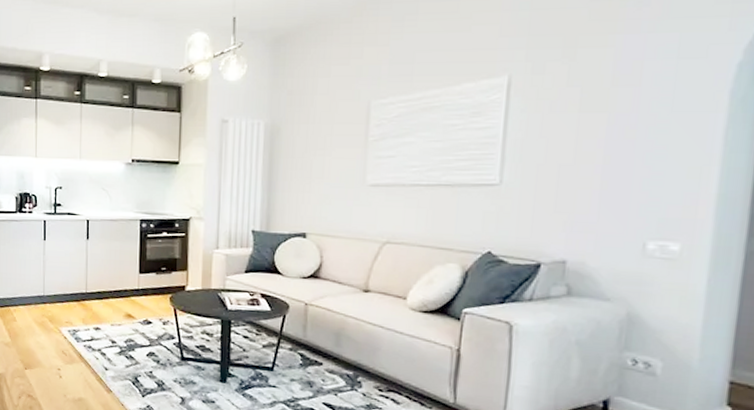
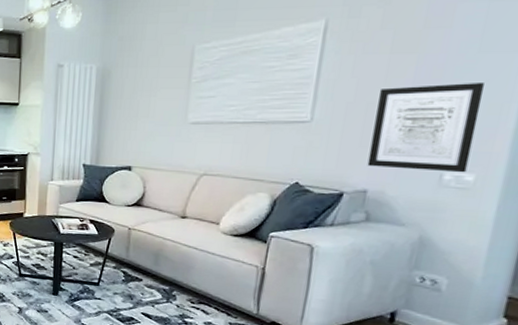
wall art: none [564,144,682,242] -> present [367,83,486,173]

